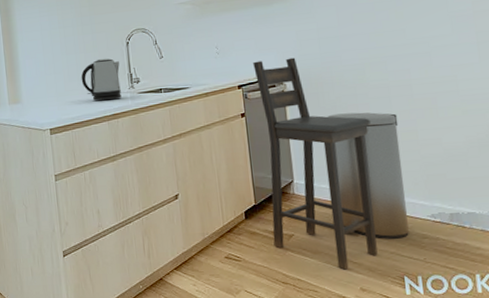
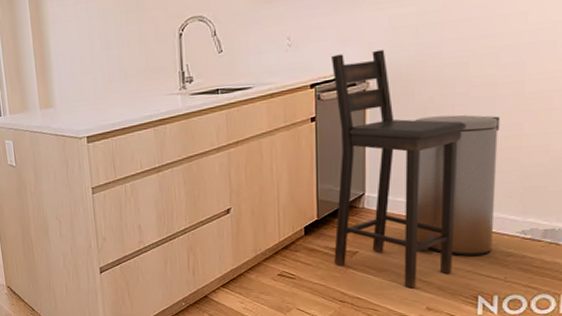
kettle: present [81,58,122,101] -> none [123,53,171,105]

